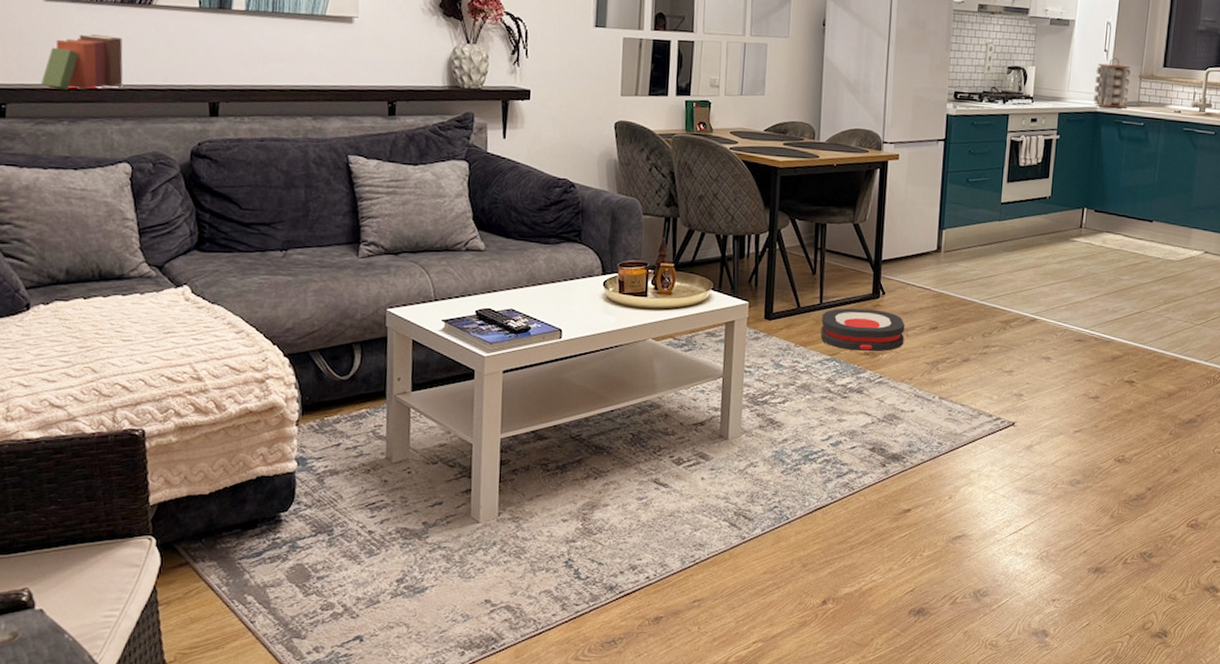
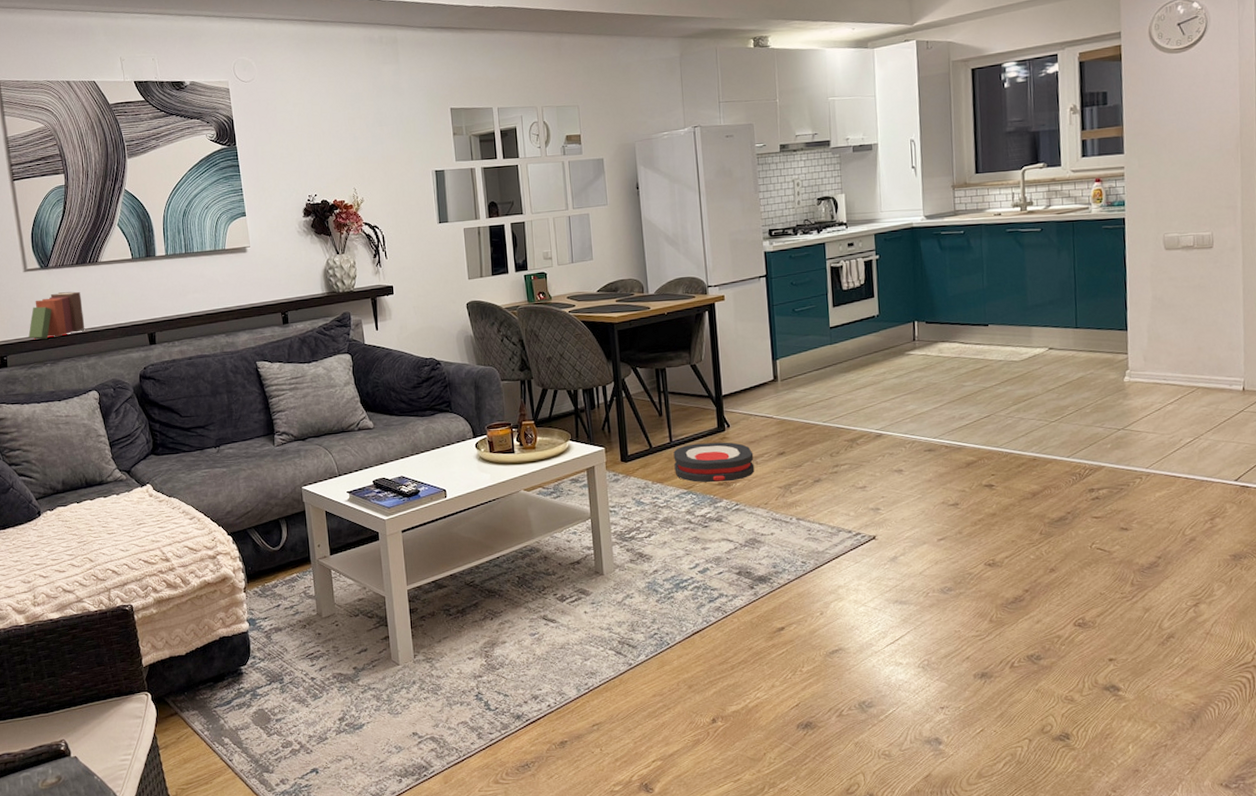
spice rack: present [1093,57,1131,109] -> none [906,172,944,222]

